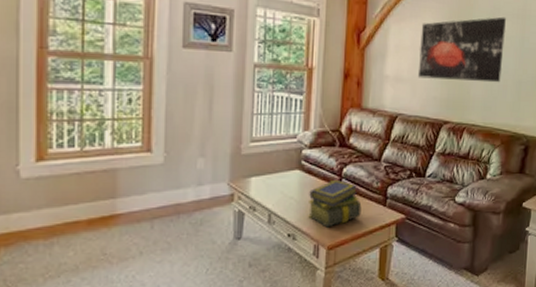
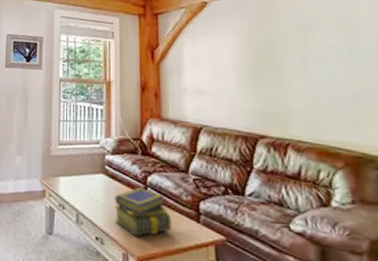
wall art: present [417,16,506,83] -> none [218,26,329,96]

